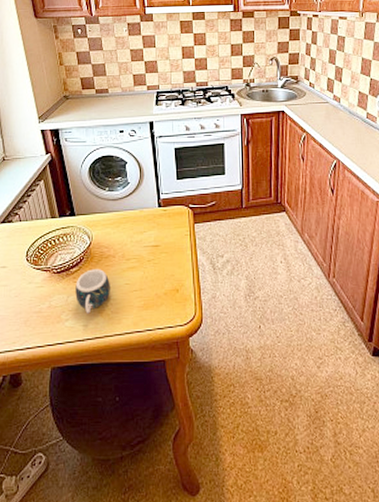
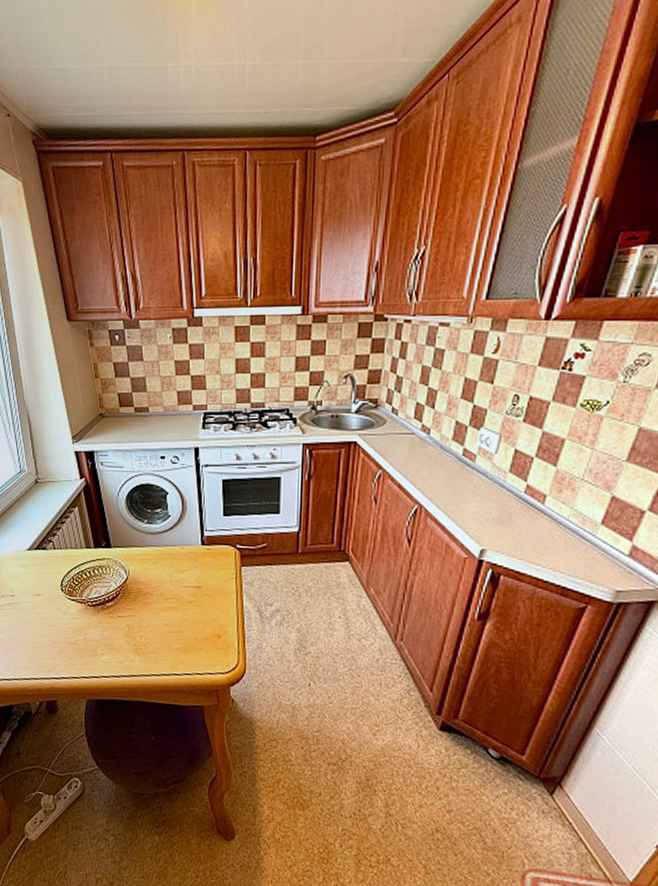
mug: present [75,269,110,314] -> none [111,605,147,651]

